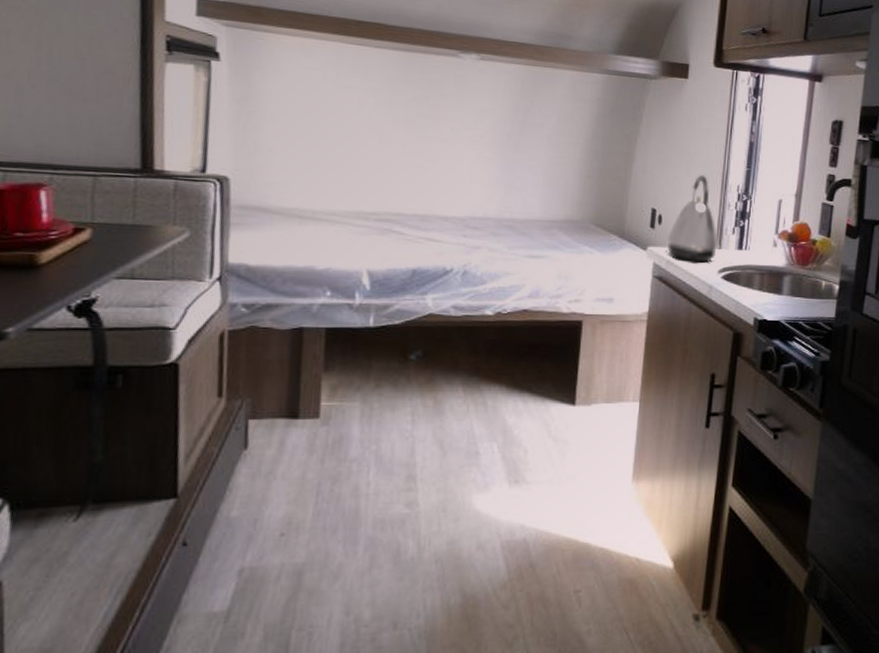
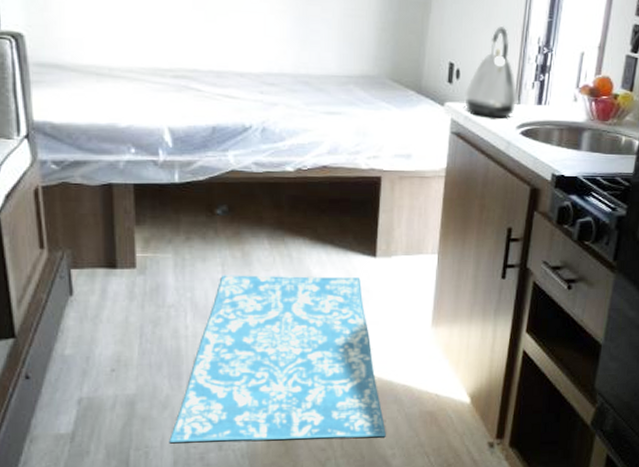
rug: none [337,425,581,621] -> present [169,275,386,443]

